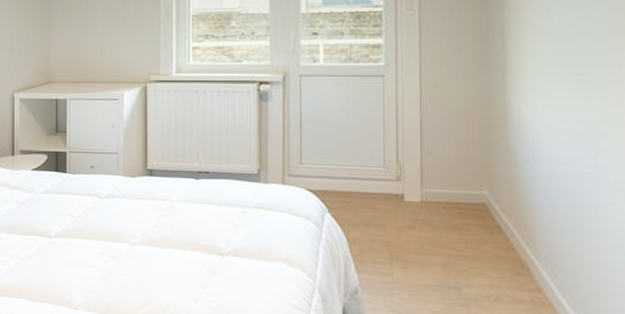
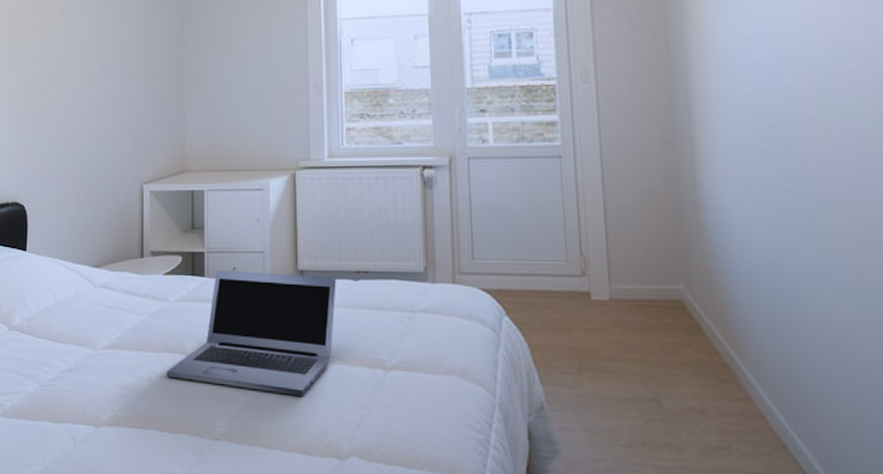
laptop: none [34,167,180,275] -> present [167,269,336,396]

